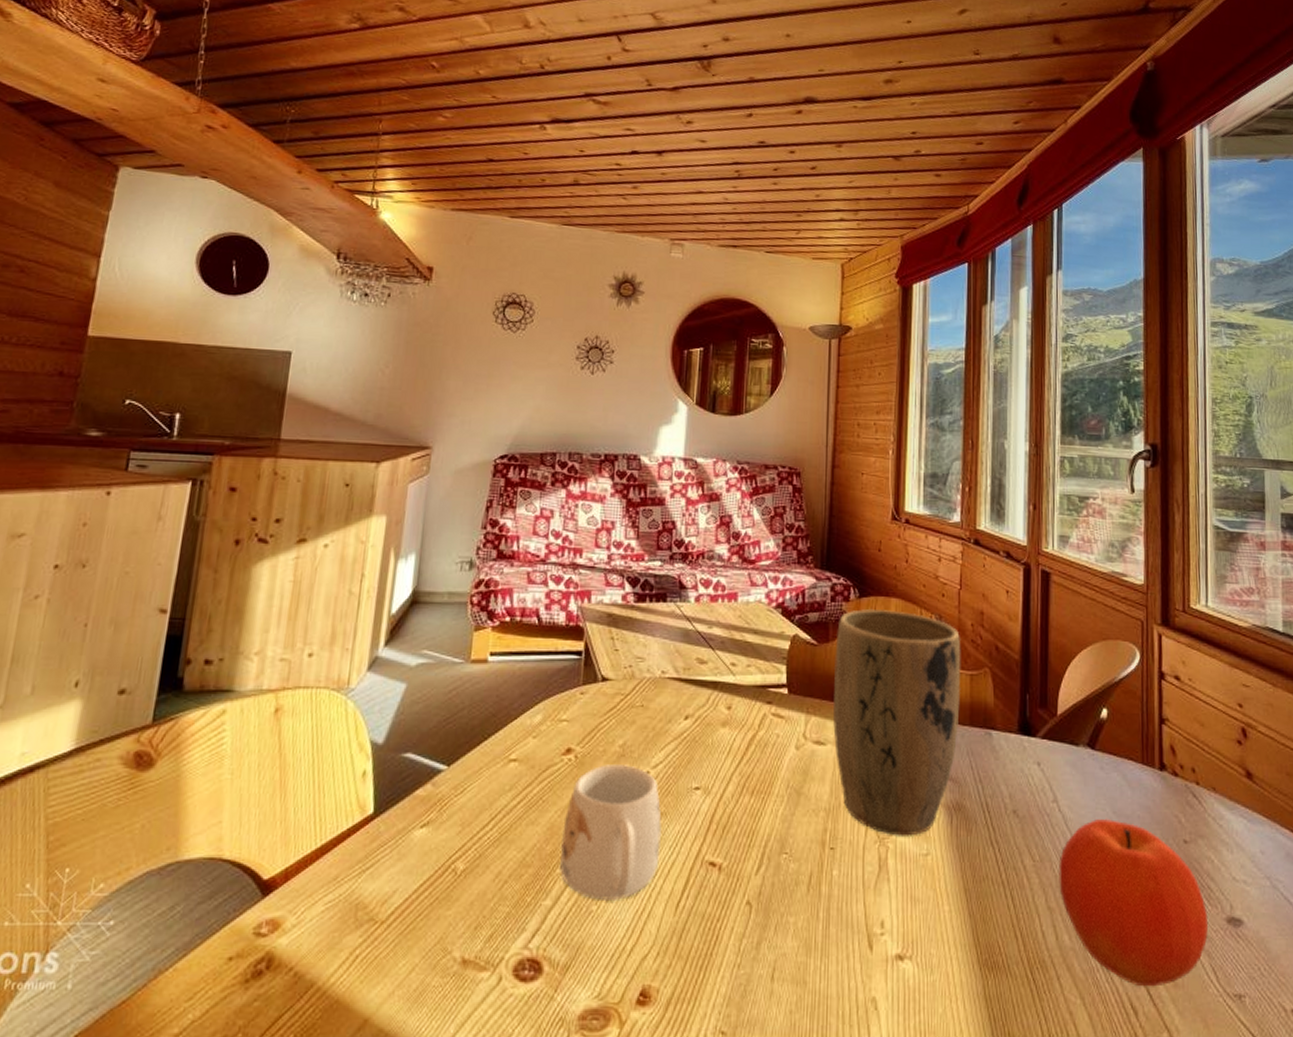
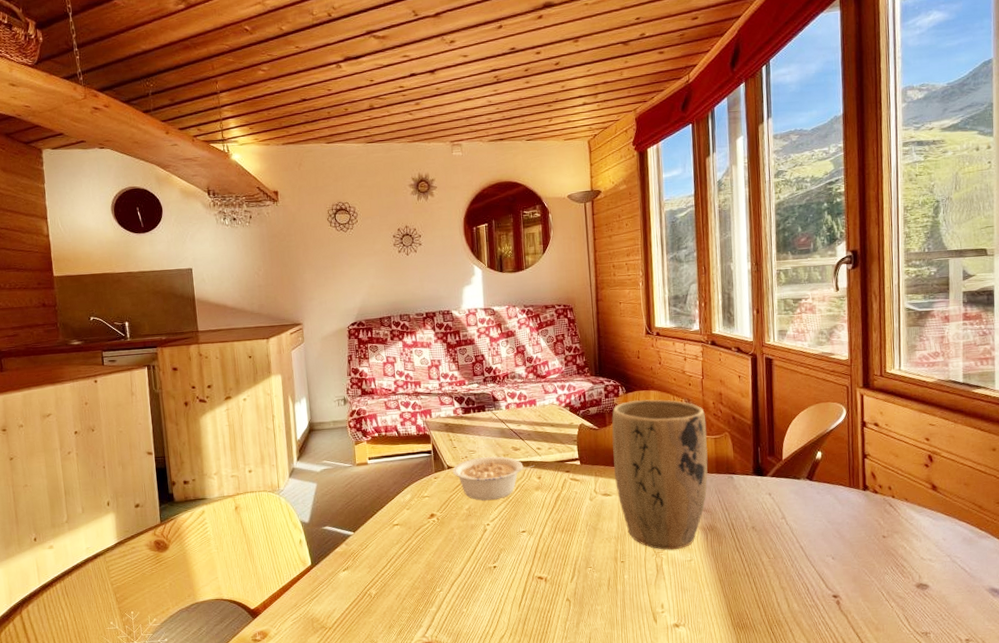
mug: present [560,765,662,900] -> none [436,521,504,605]
legume: none [608,669,726,735] -> present [452,456,535,501]
fruit: present [1058,818,1209,987] -> none [788,526,903,632]

